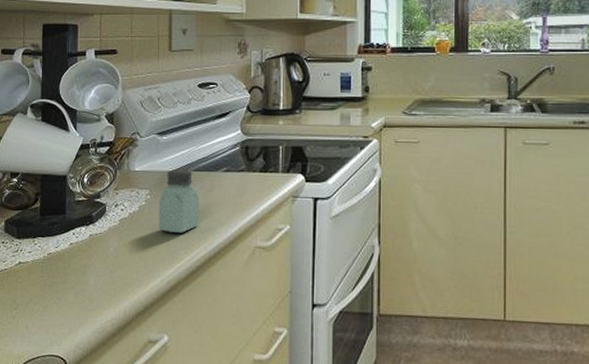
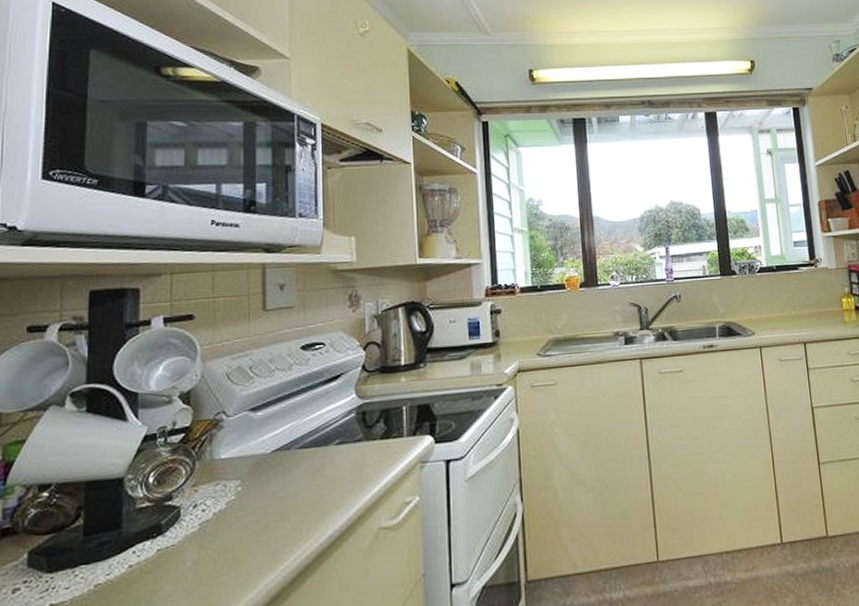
saltshaker: present [159,169,200,233] -> none [254,448,307,529]

